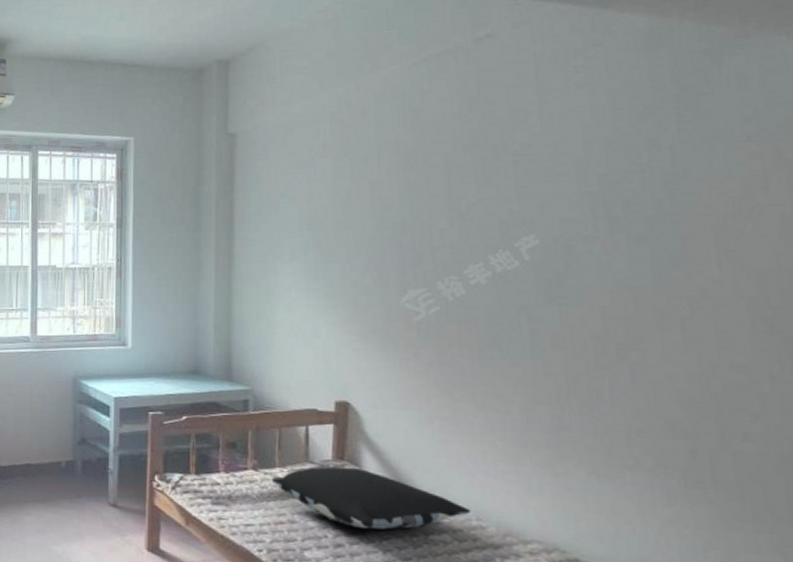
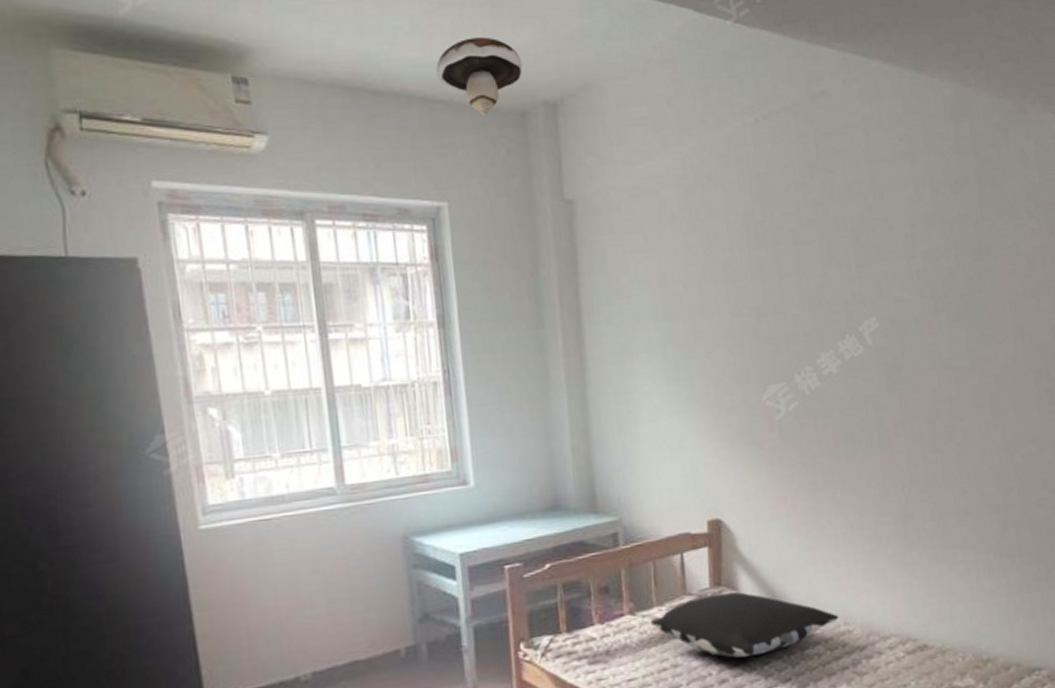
mushroom: none [136,17,204,74] -> present [436,38,523,117]

